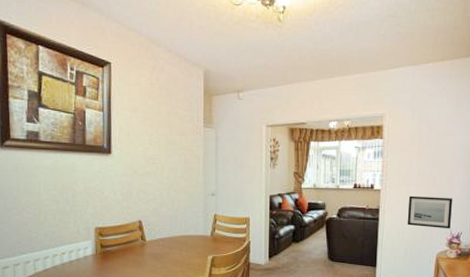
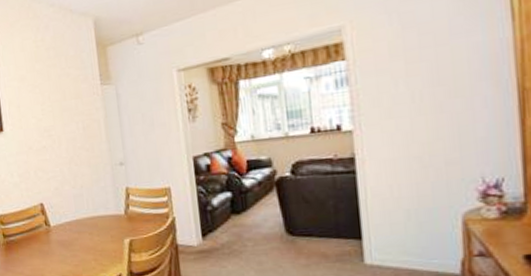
wall art: present [407,195,452,229] -> none [400,128,481,177]

